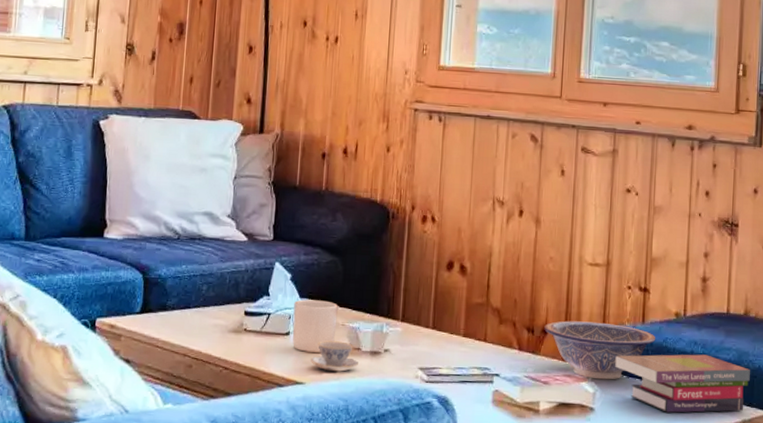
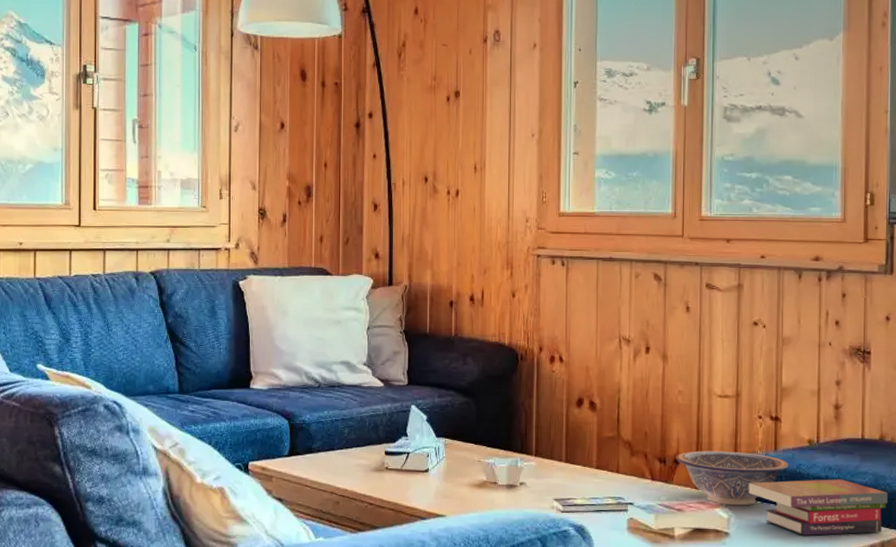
mug: present [292,299,338,353] -> none [431,439,473,487]
teacup: present [311,341,358,372] -> none [450,476,496,504]

